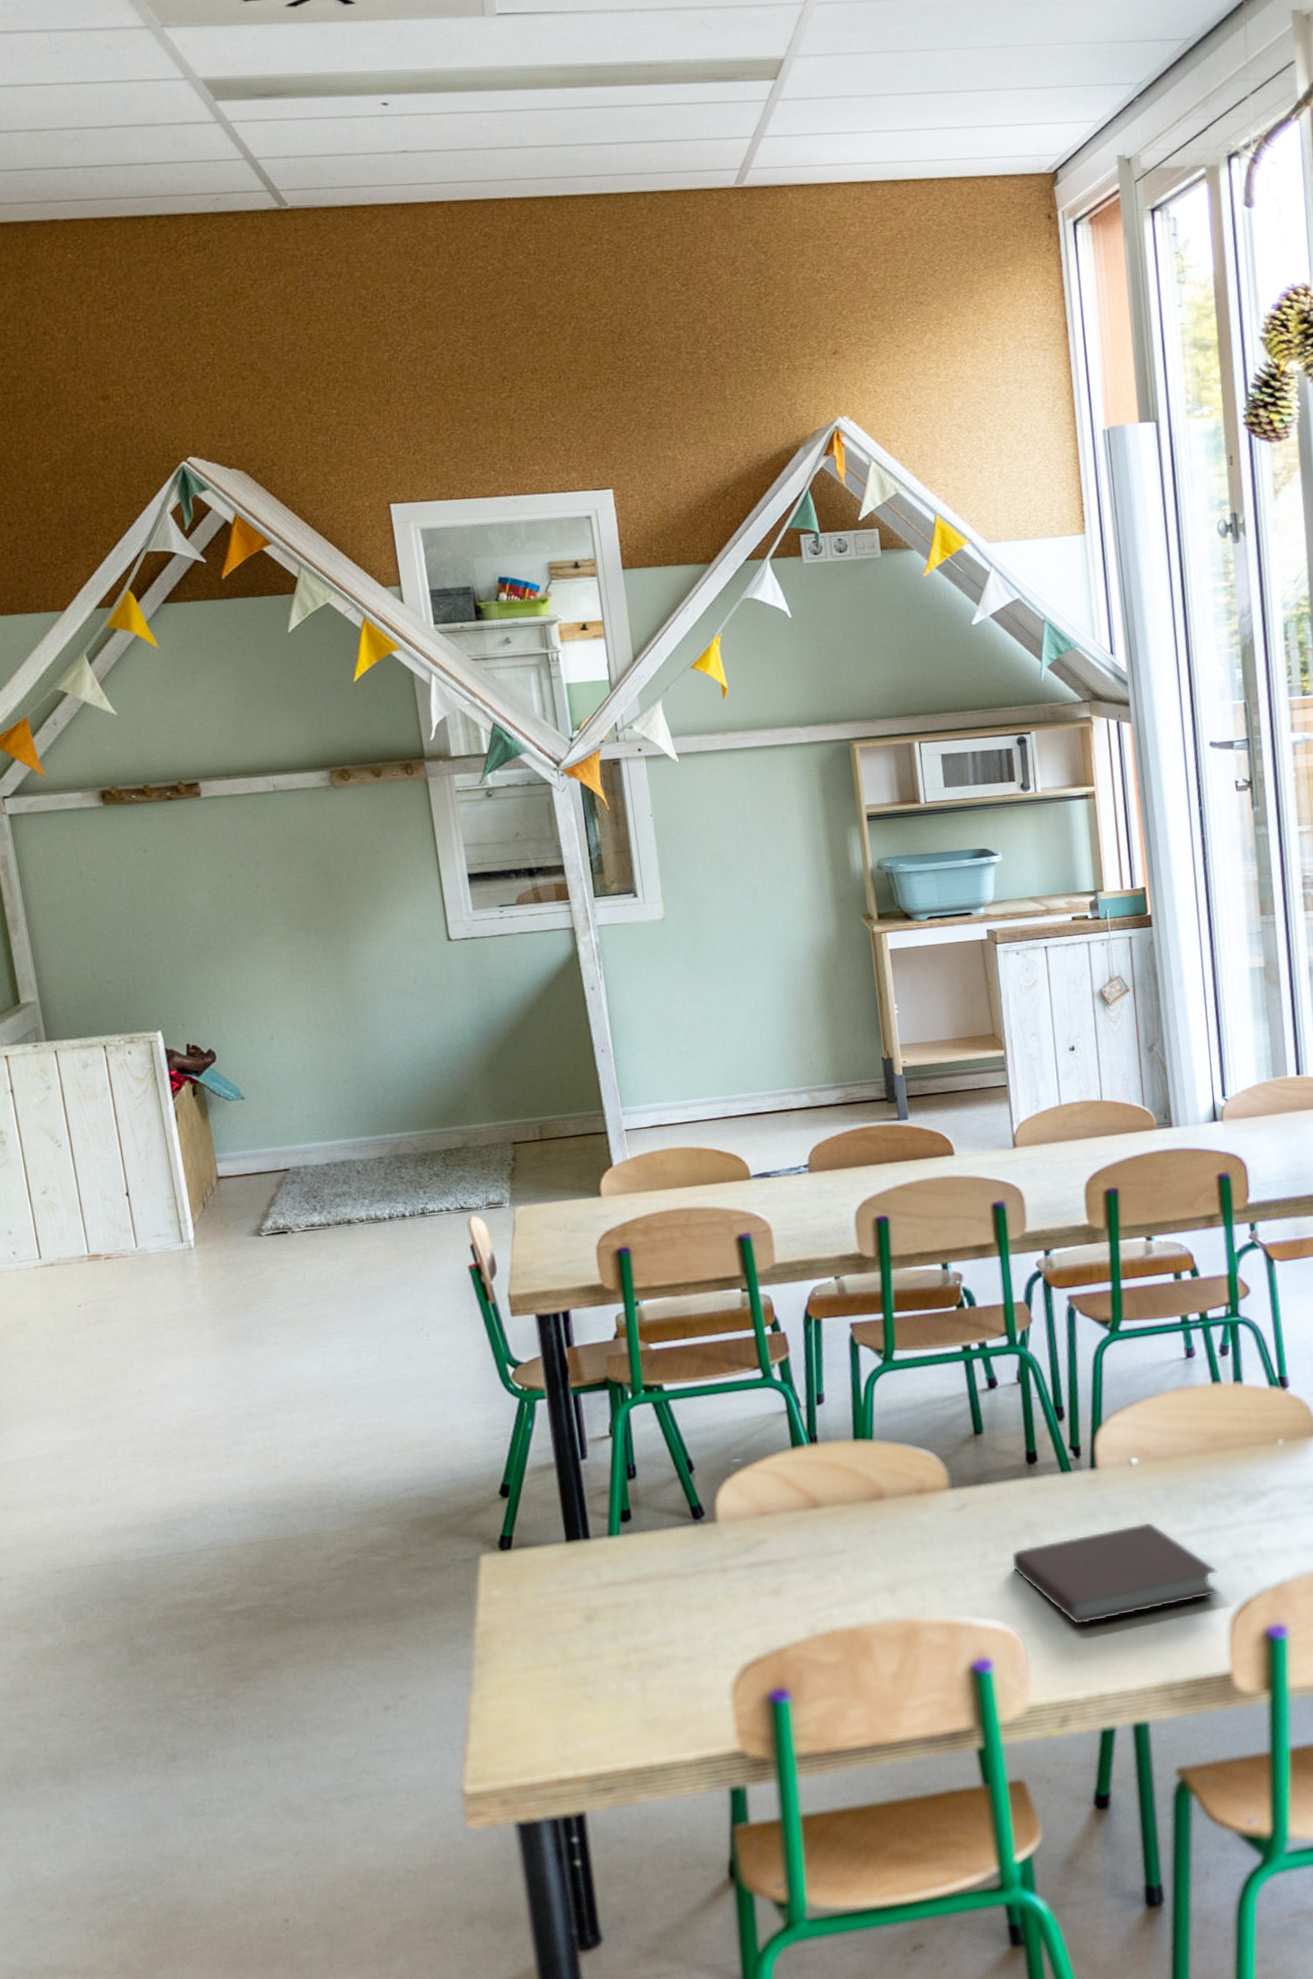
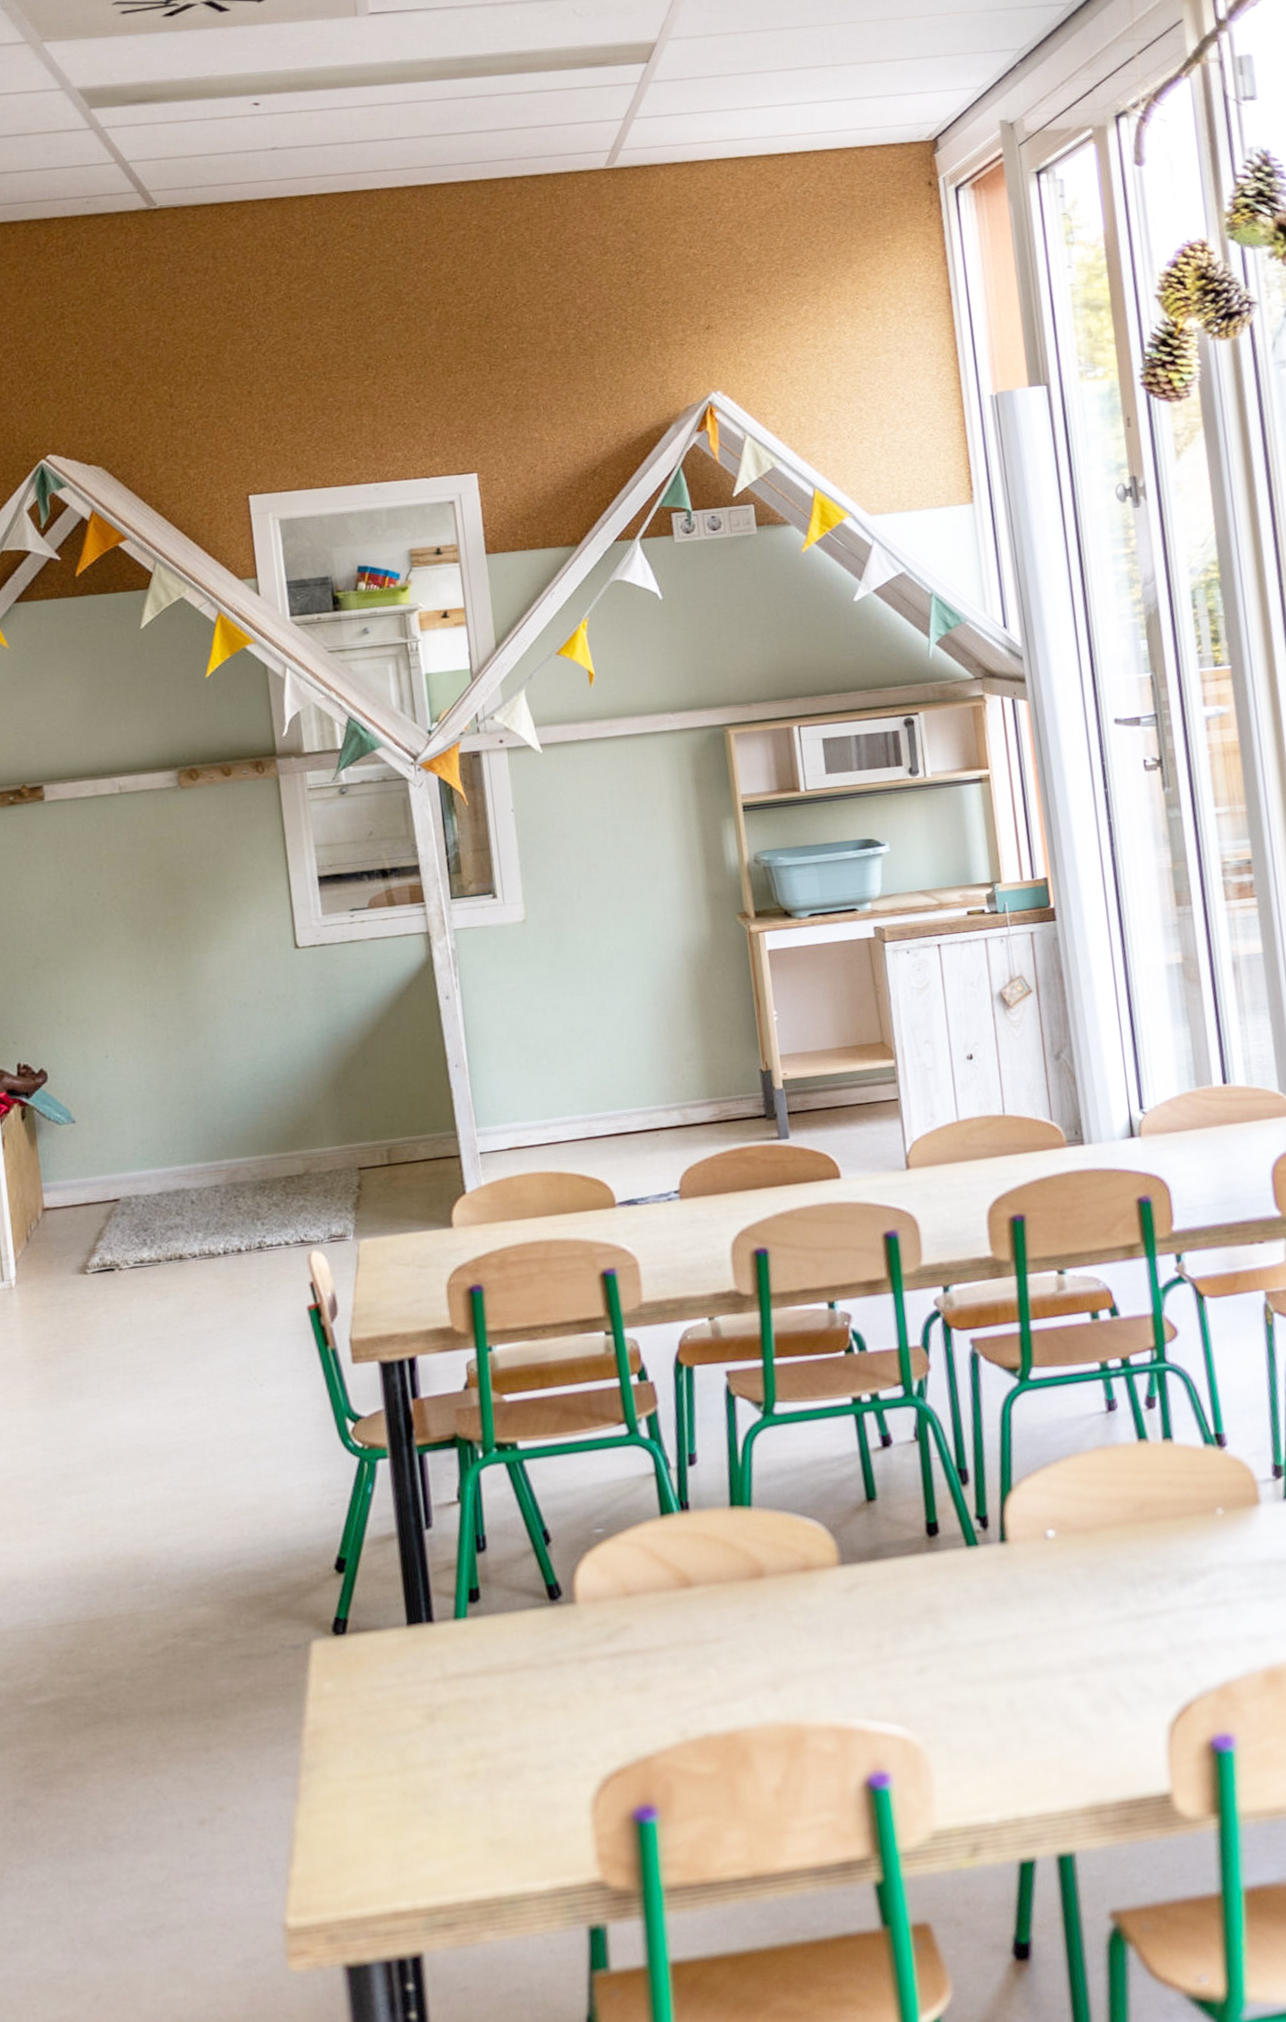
notebook: present [1011,1521,1220,1626] -> none [910,1606,1155,1732]

